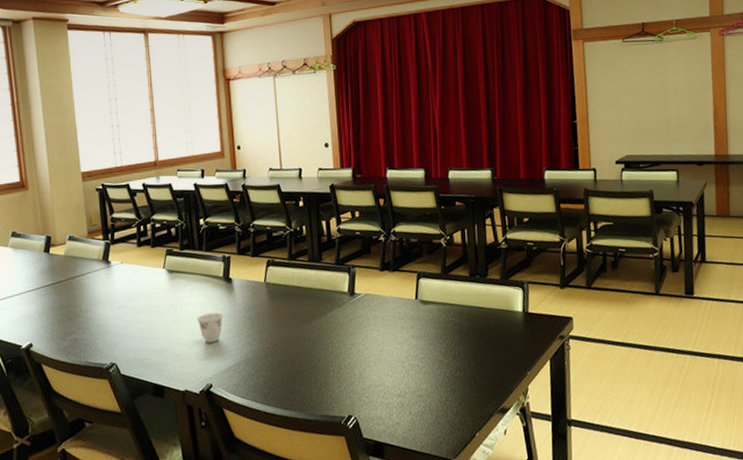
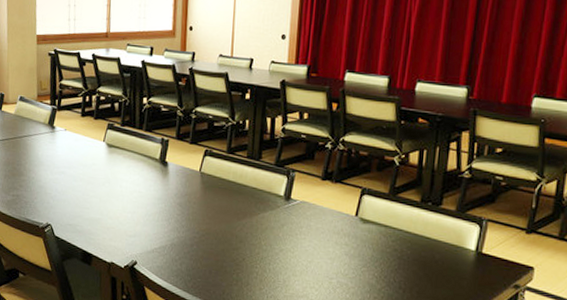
teacup: present [197,312,223,343] -> none [129,192,155,222]

